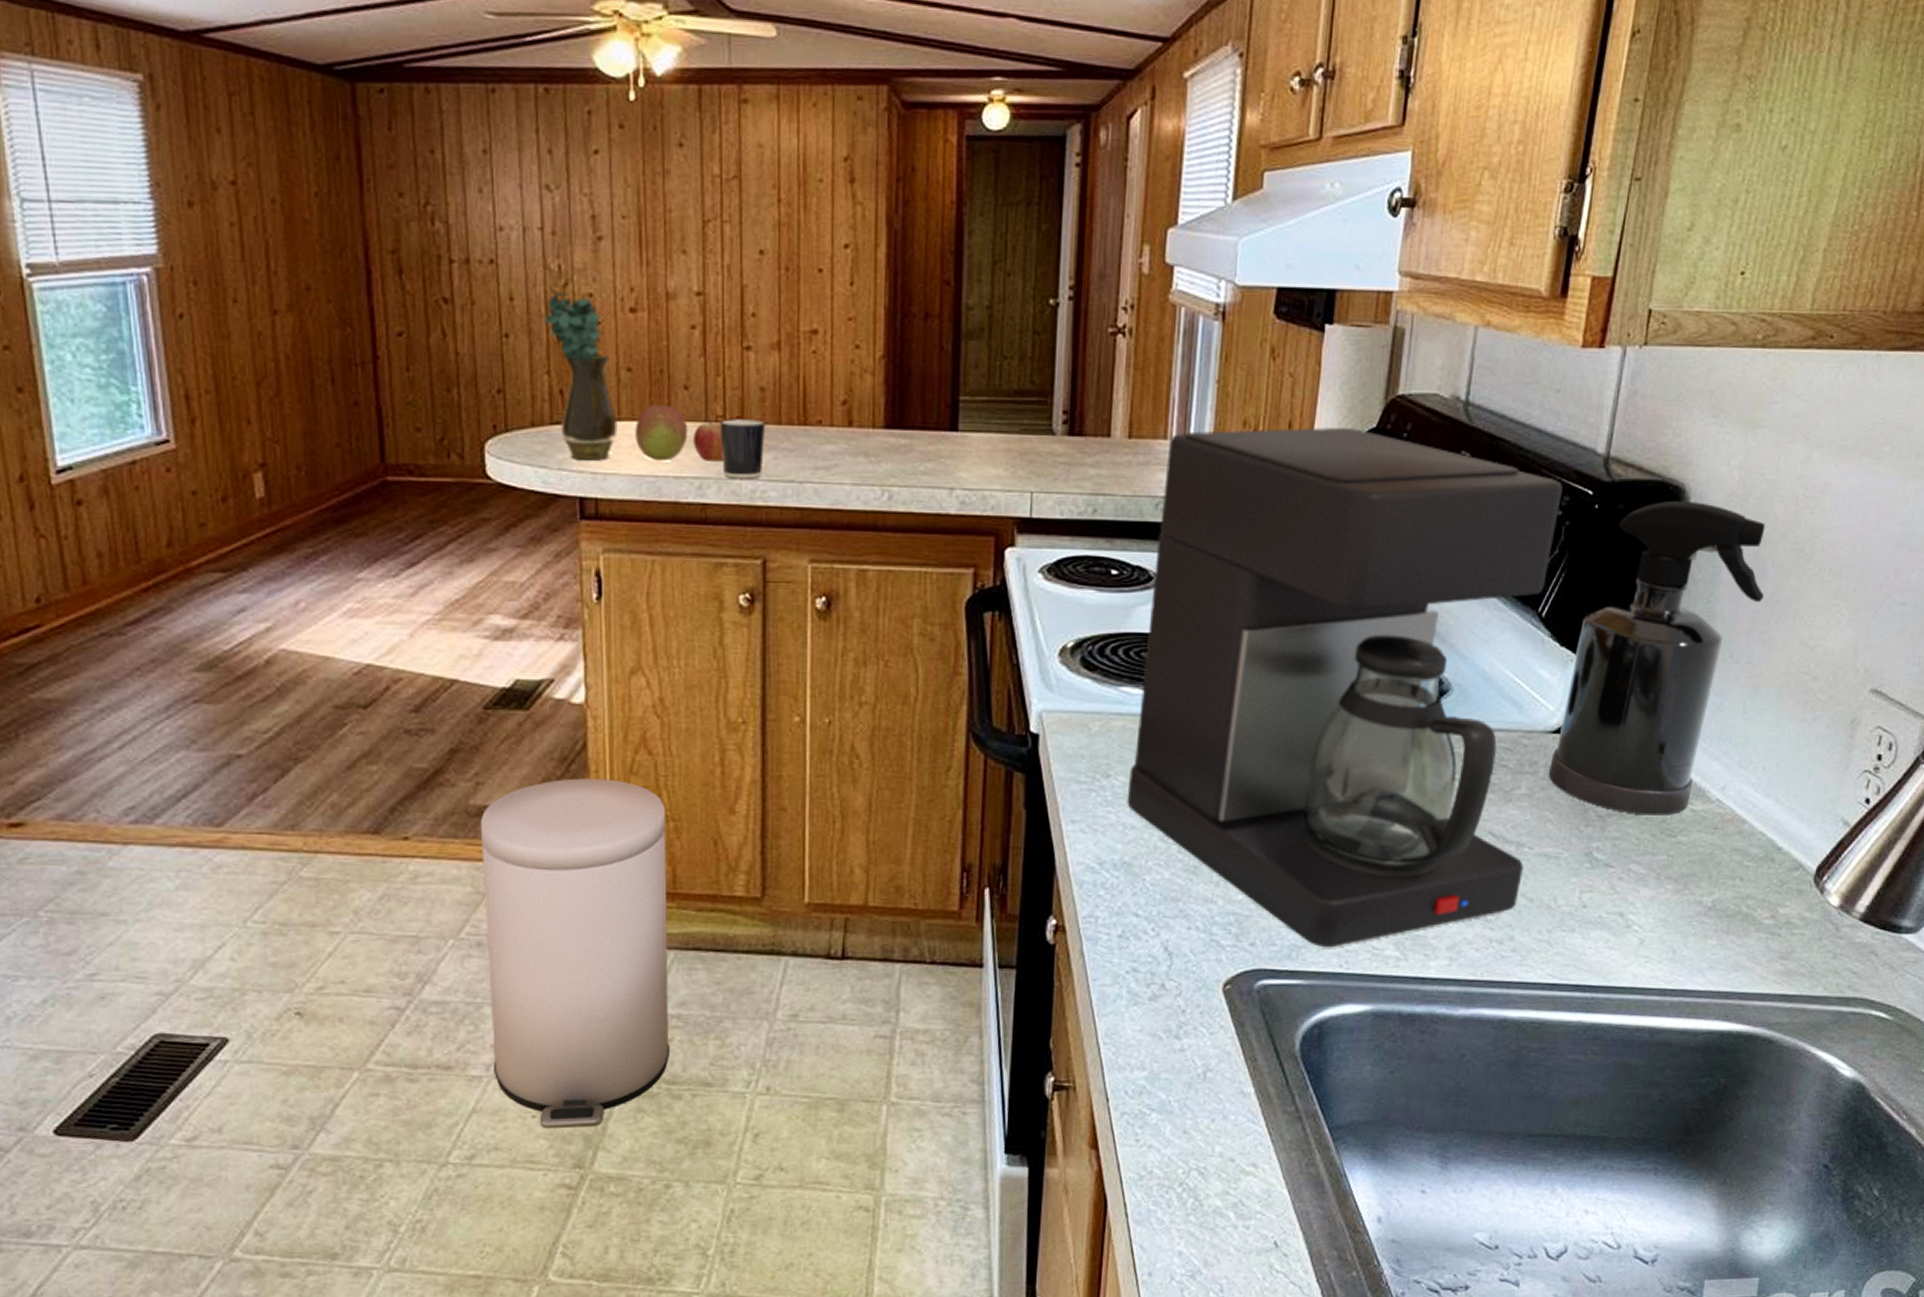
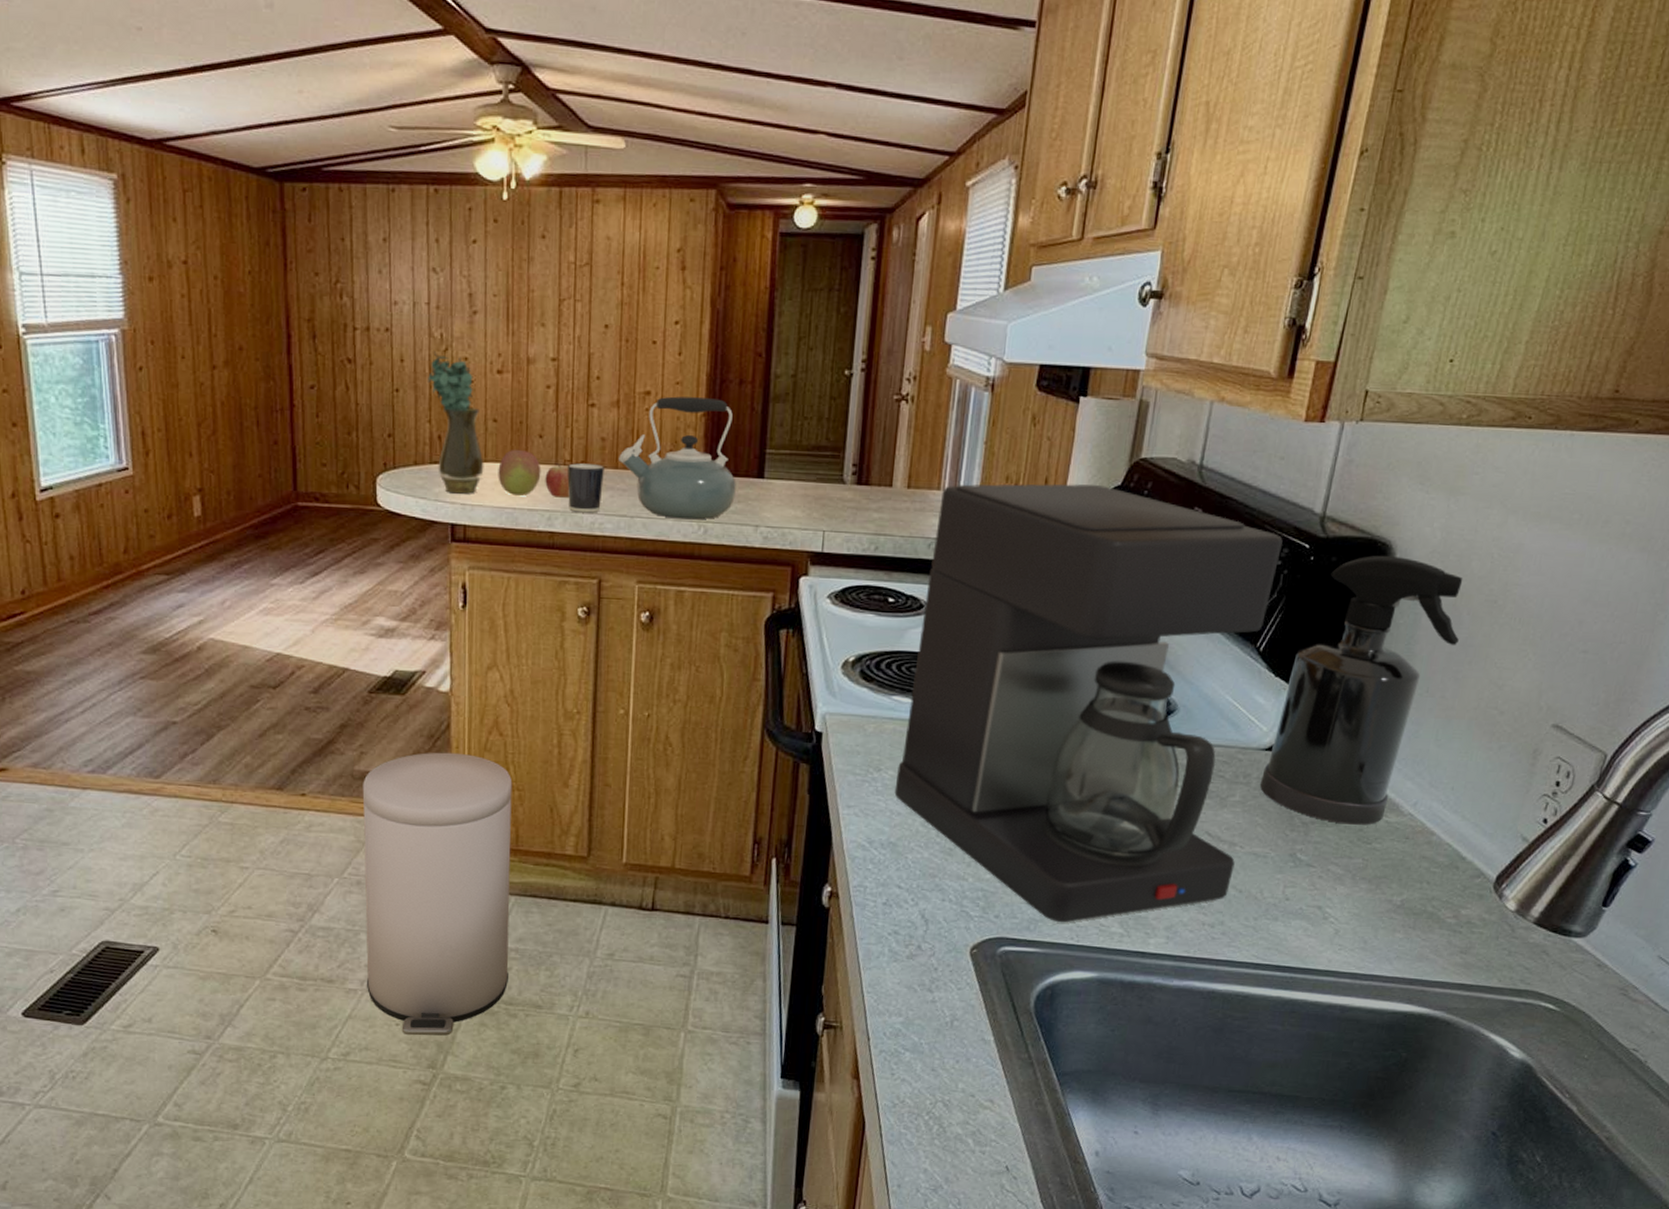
kettle: none [782,335,925,483] -> present [618,396,736,520]

